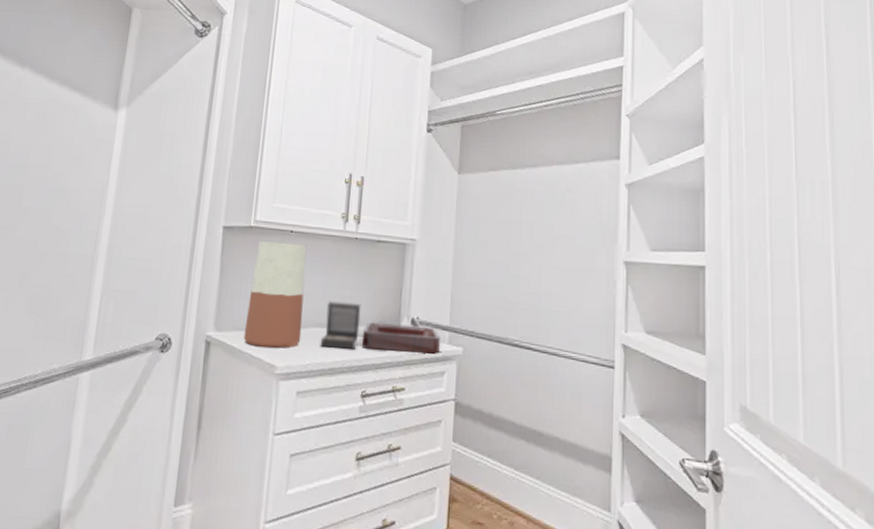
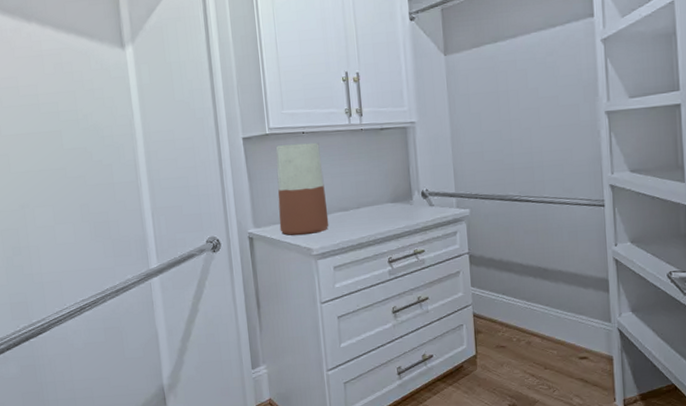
jewelry box: present [320,301,362,349] -> none [346,185,379,227]
decorative tray: present [361,321,441,355] -> none [380,196,450,224]

